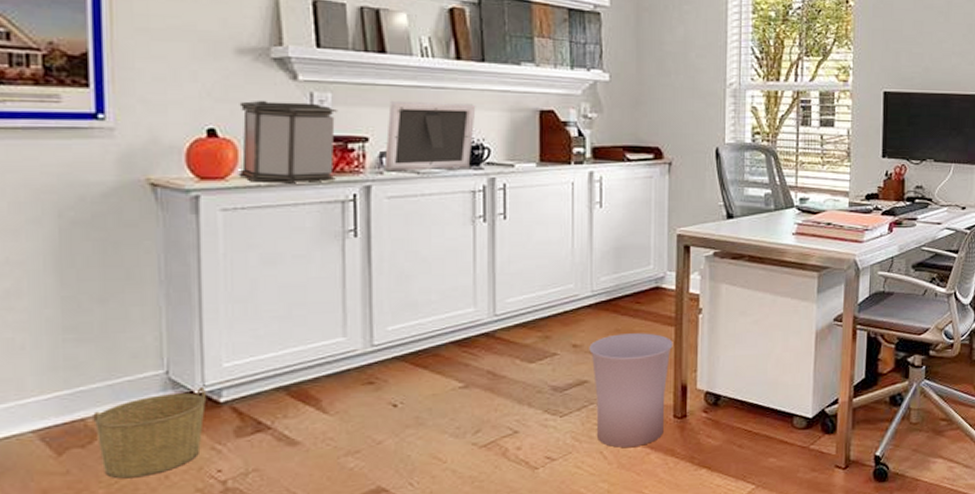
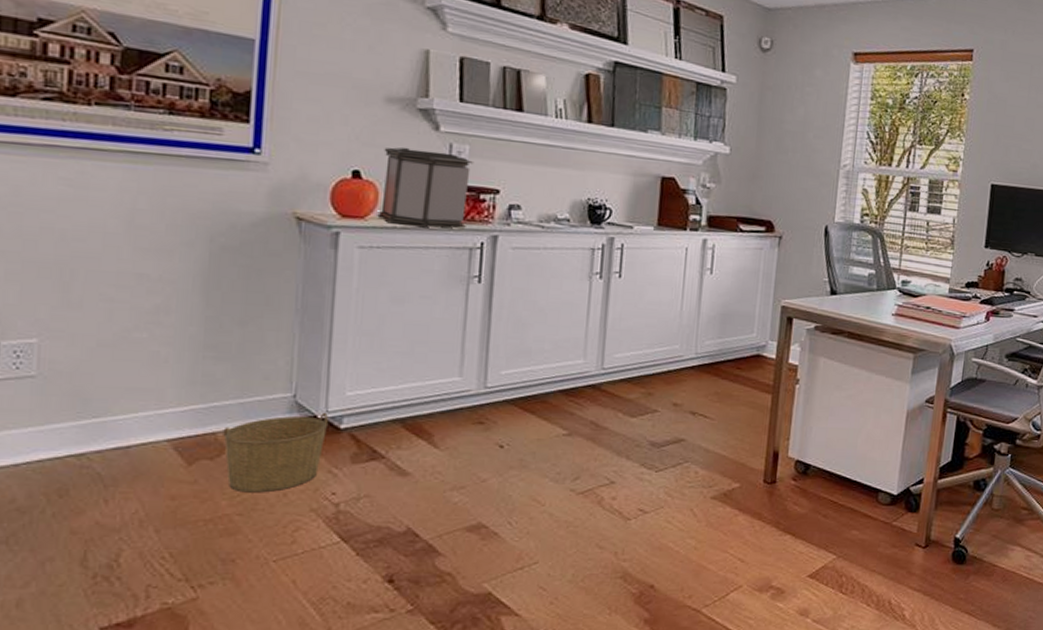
picture frame: present [385,102,476,172] -> none [512,158,602,226]
waste bin: present [589,333,673,448] -> none [688,397,769,507]

